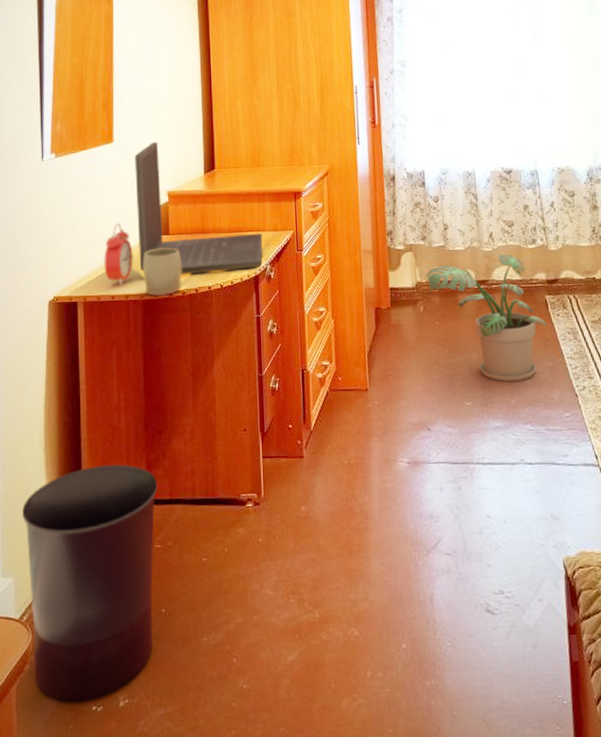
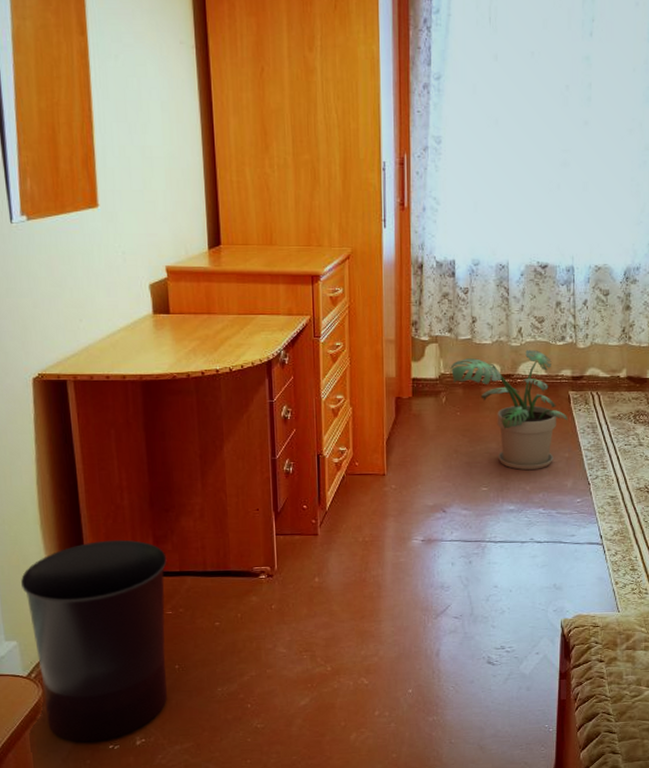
alarm clock: present [104,222,133,287] -> none [94,298,129,366]
laptop: present [135,141,263,275] -> none [125,209,276,357]
mug: present [143,247,182,296] -> none [140,327,186,377]

